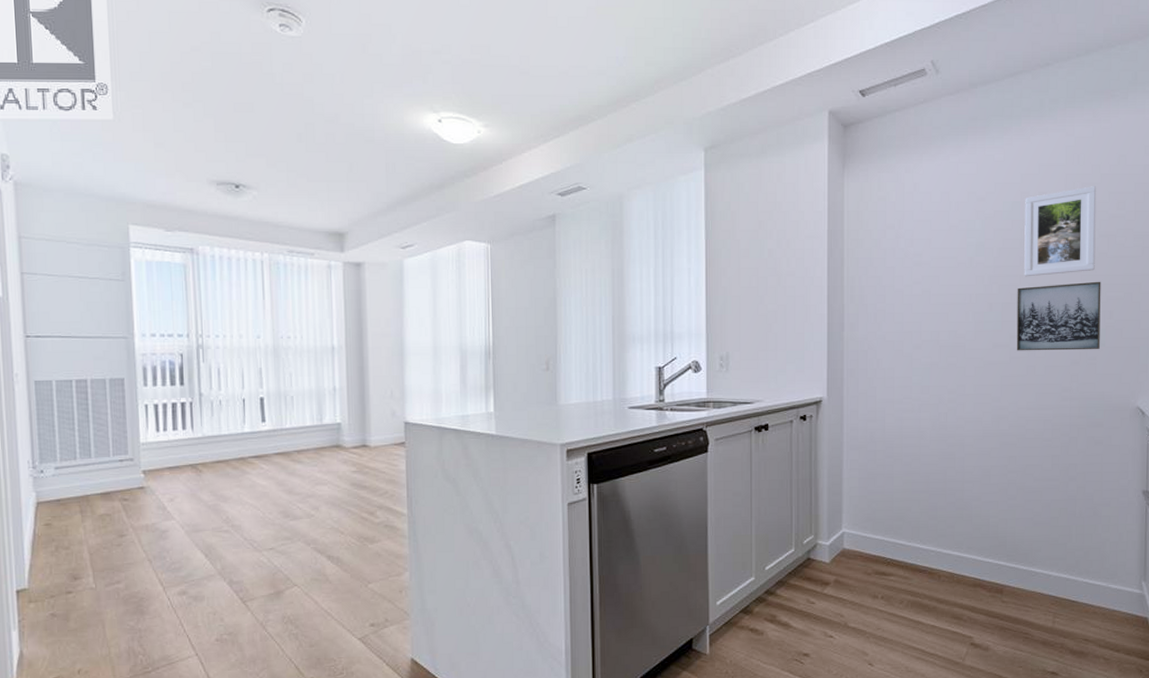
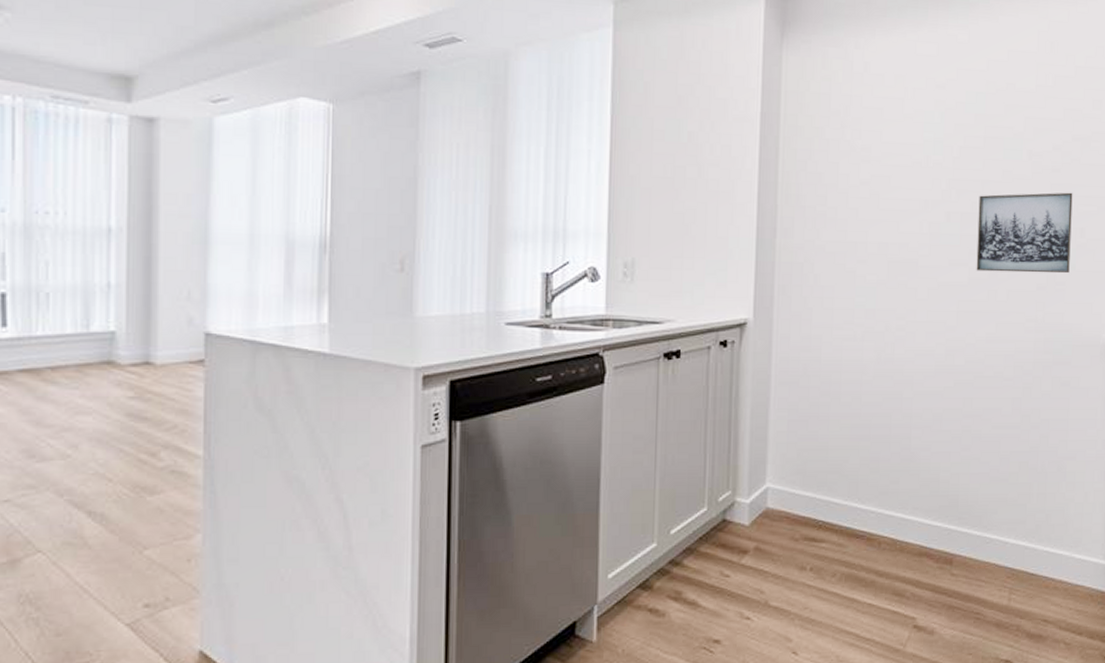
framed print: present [1024,186,1097,277] -> none [987,79,1071,183]

